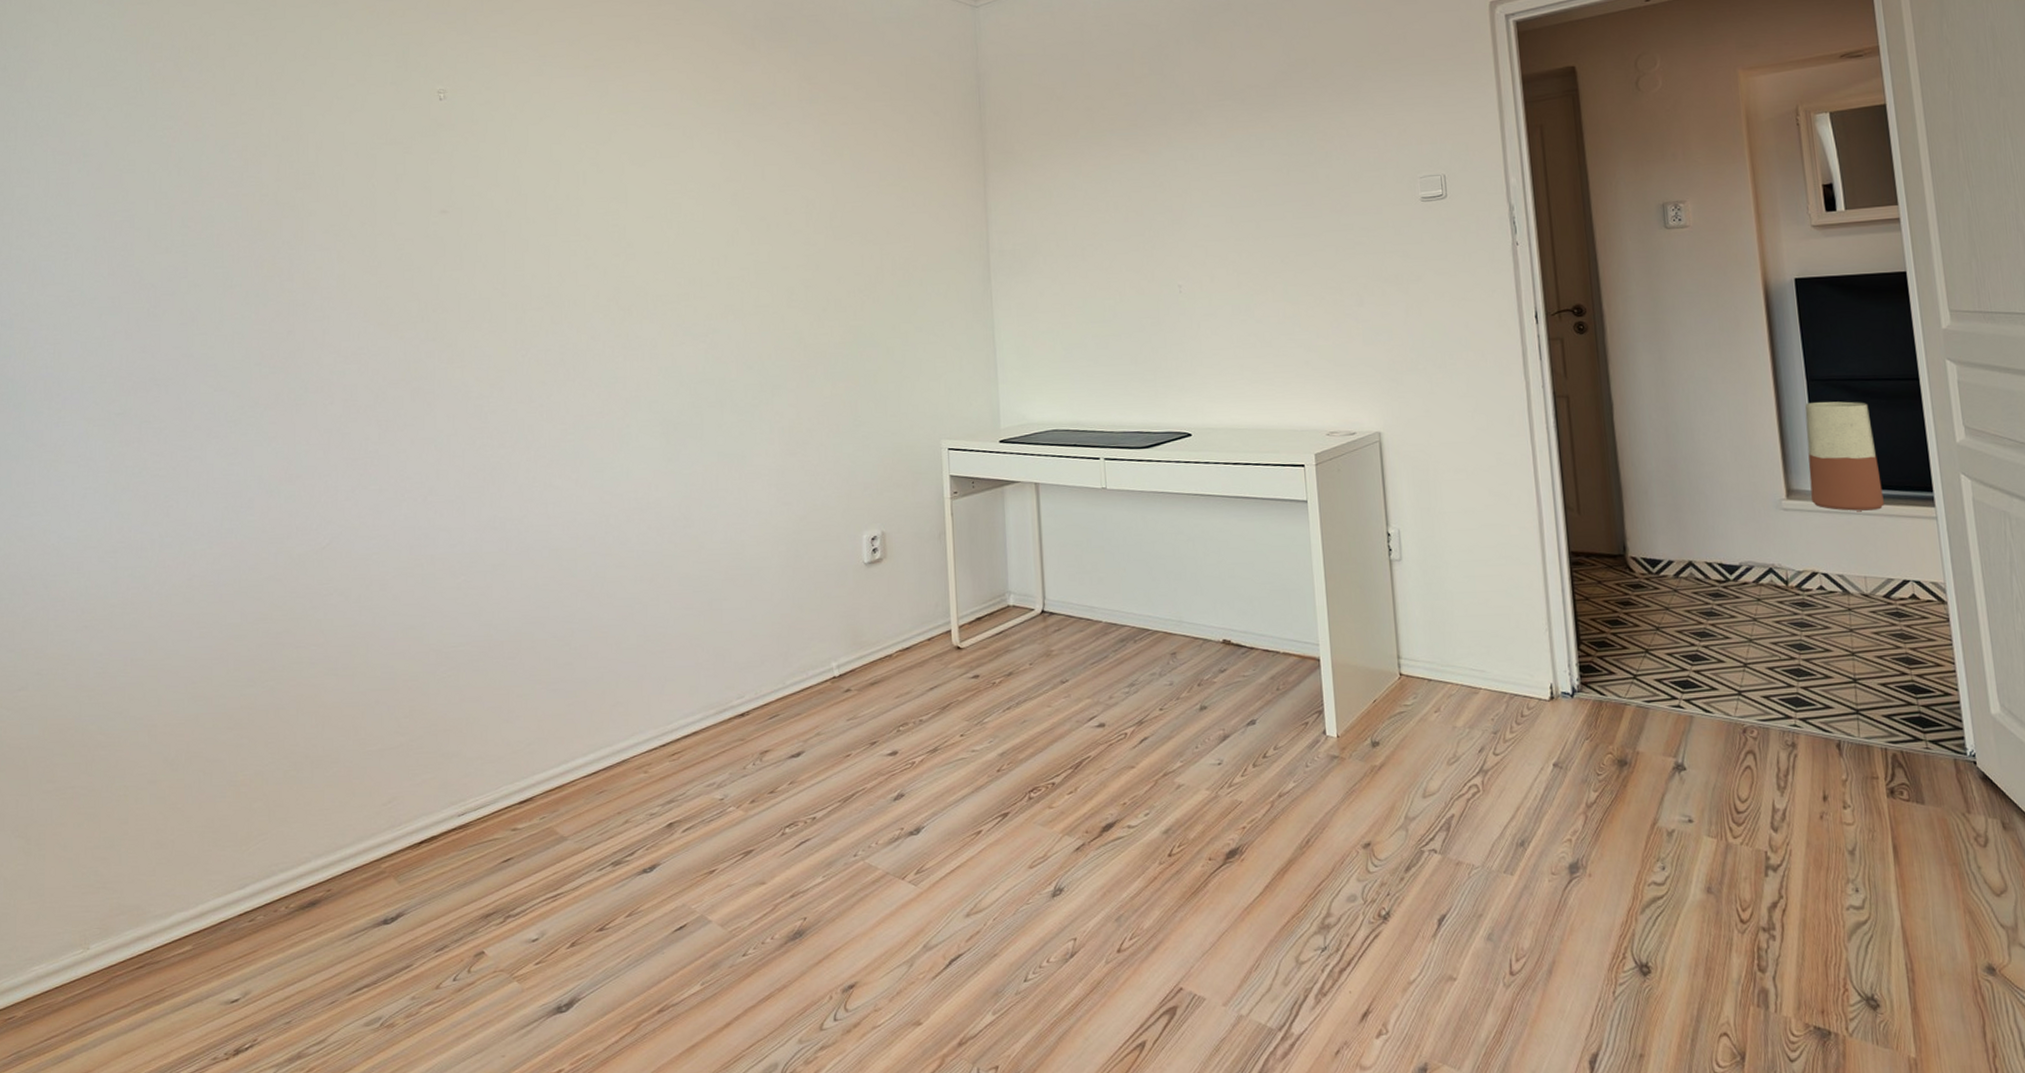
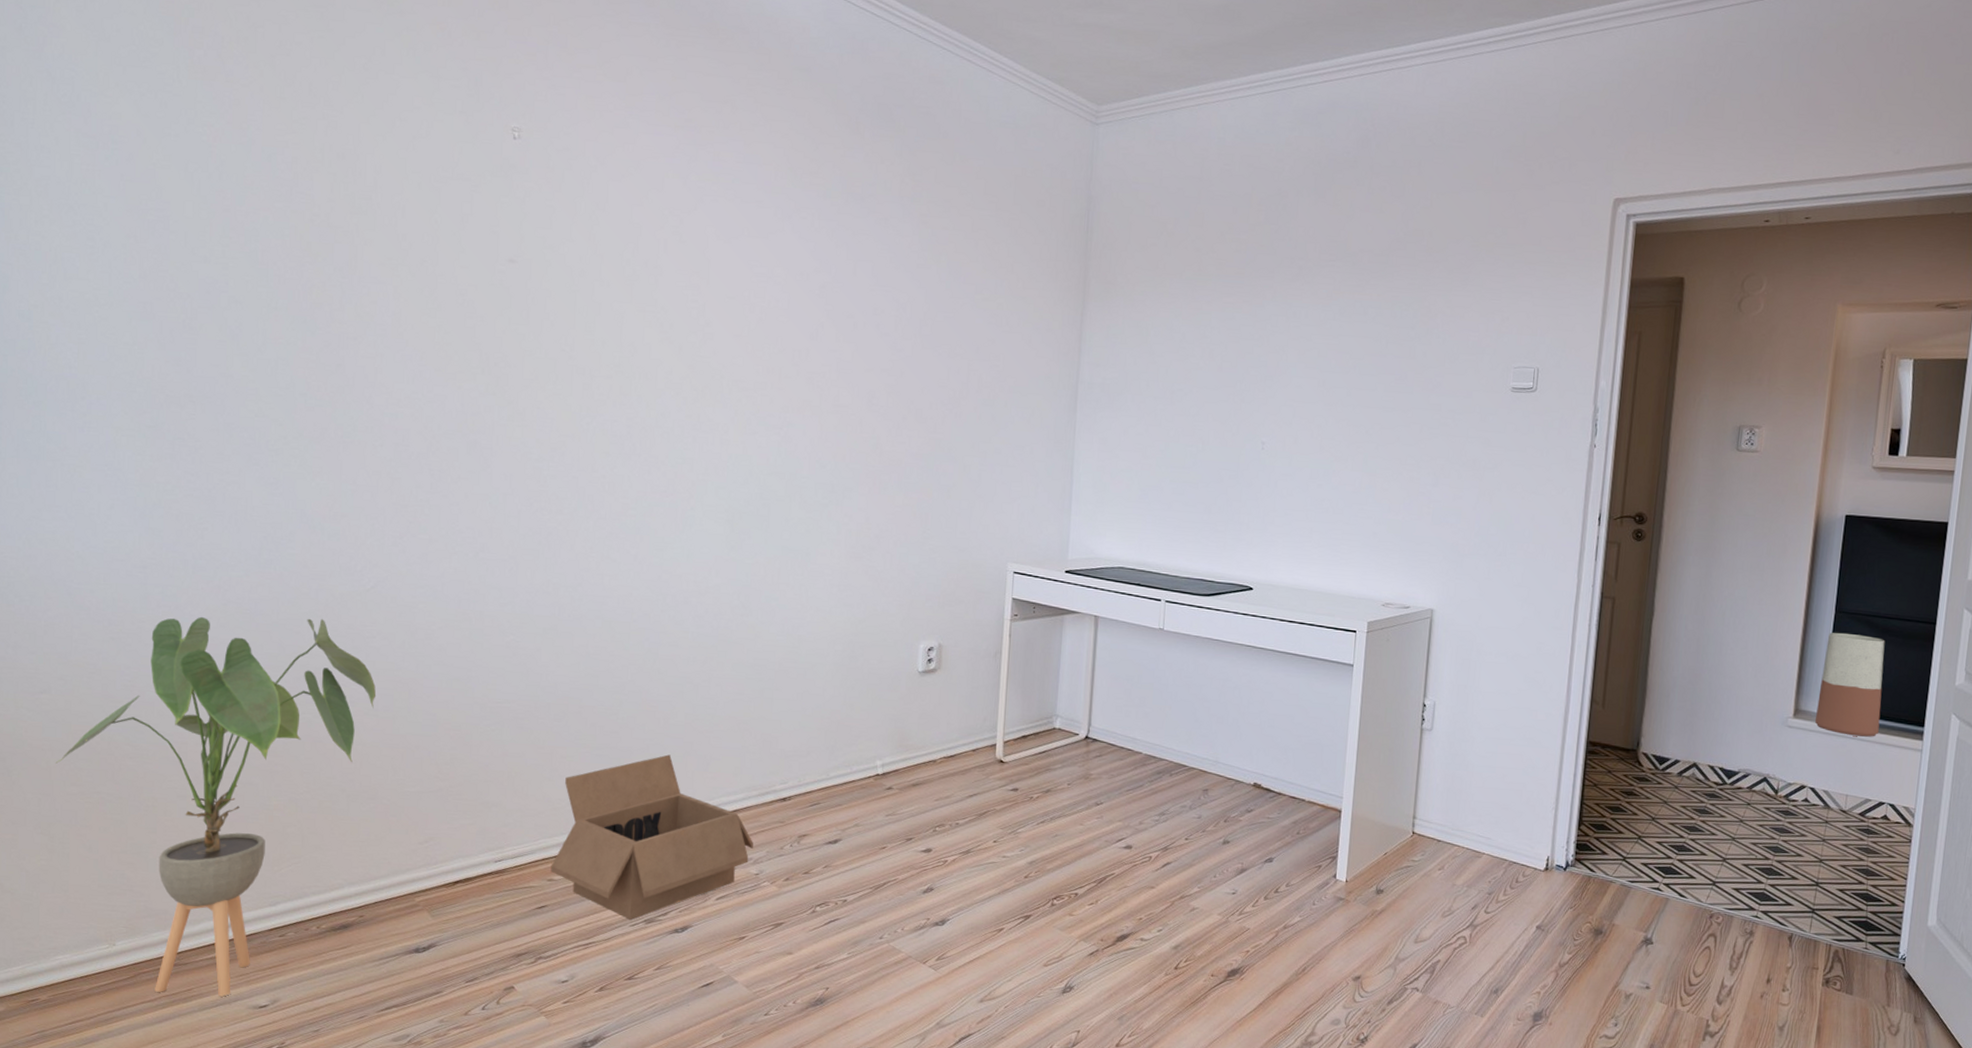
house plant: none [32,582,336,996] -> present [55,616,377,997]
box: none [514,681,715,864] -> present [550,754,753,920]

